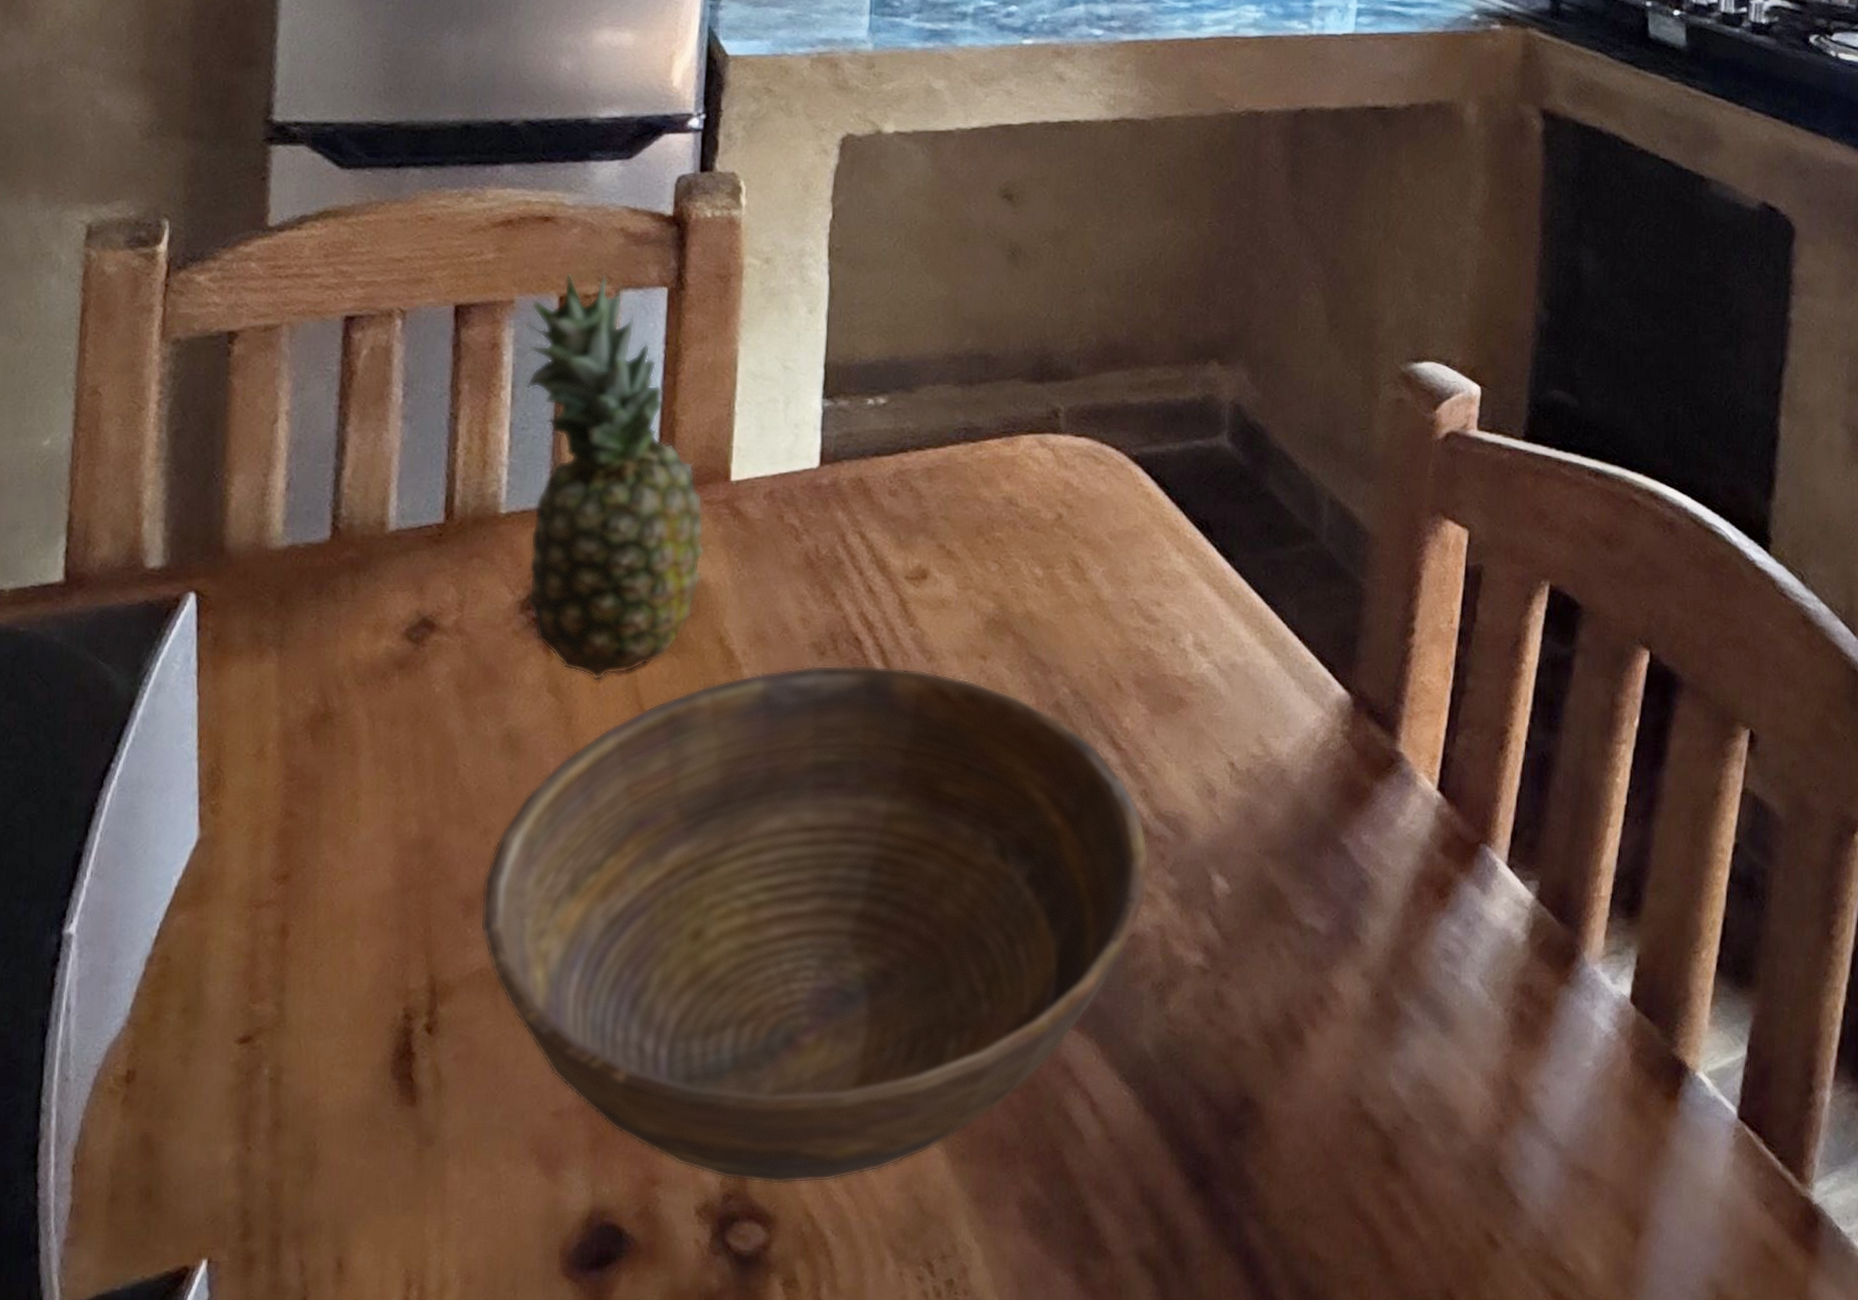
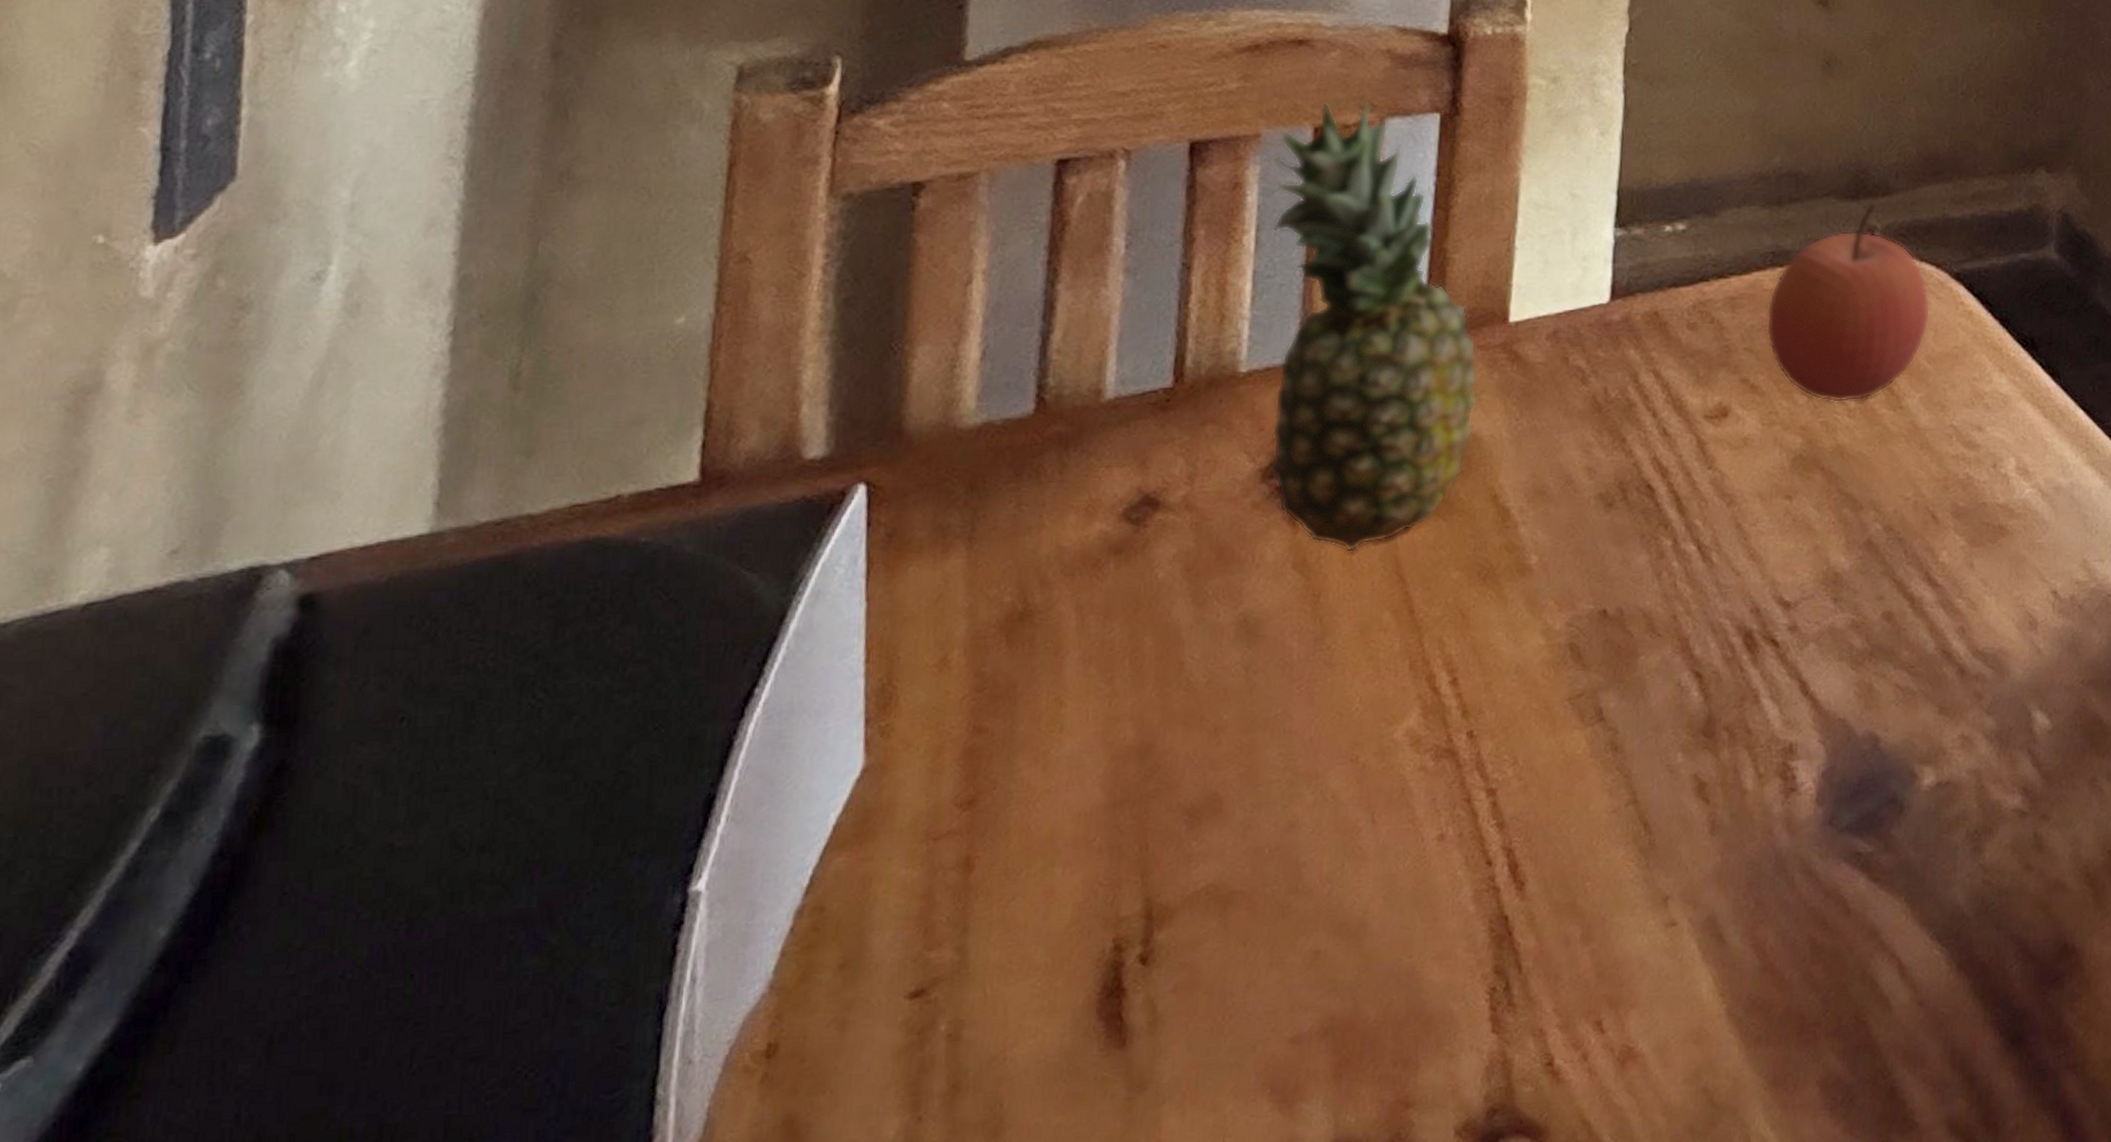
bowl: present [480,664,1150,1185] -> none [1207,513,1967,1093]
apple: none [960,386,1112,572] -> present [1766,203,1931,403]

